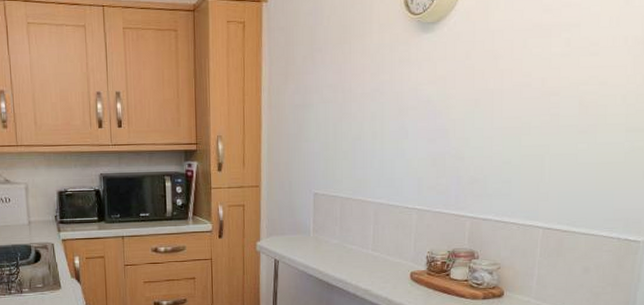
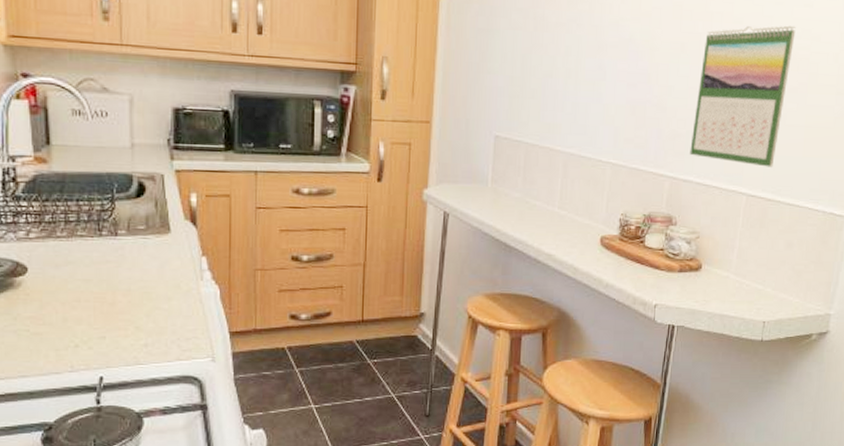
calendar: none [488,74,583,202] -> present [690,25,796,167]

